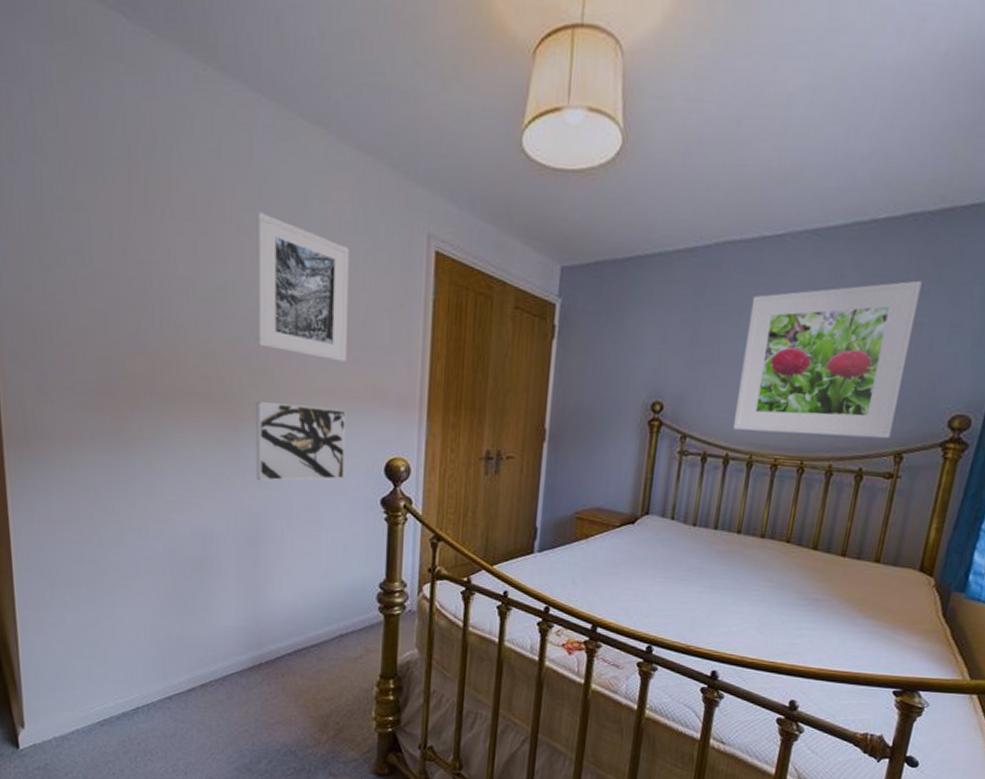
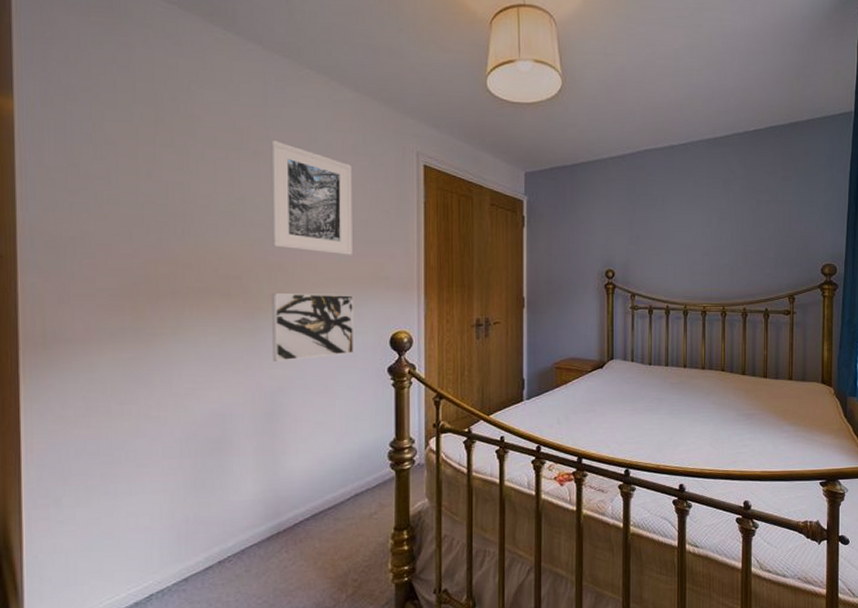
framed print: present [732,280,922,439] -> none [669,171,786,288]

